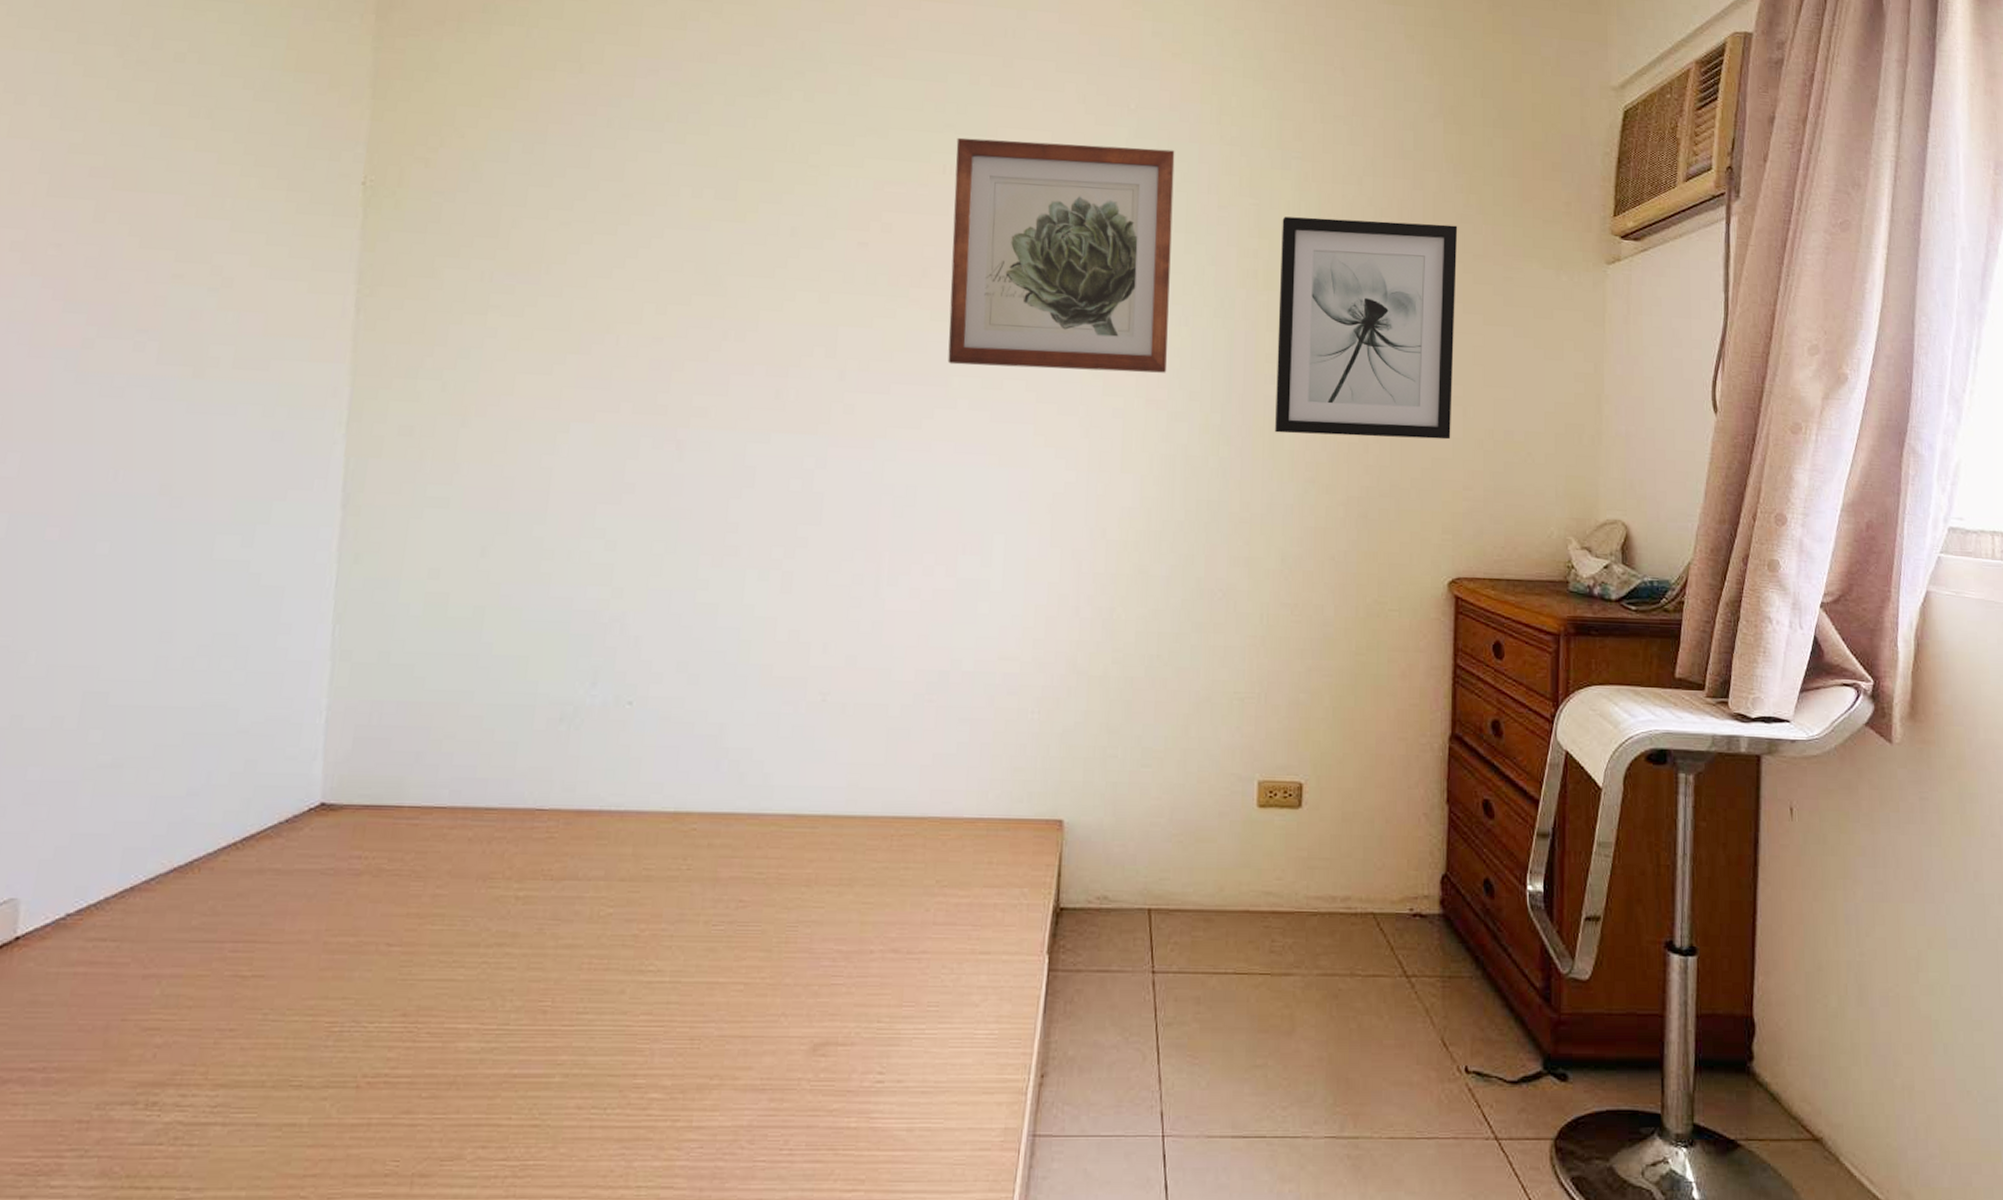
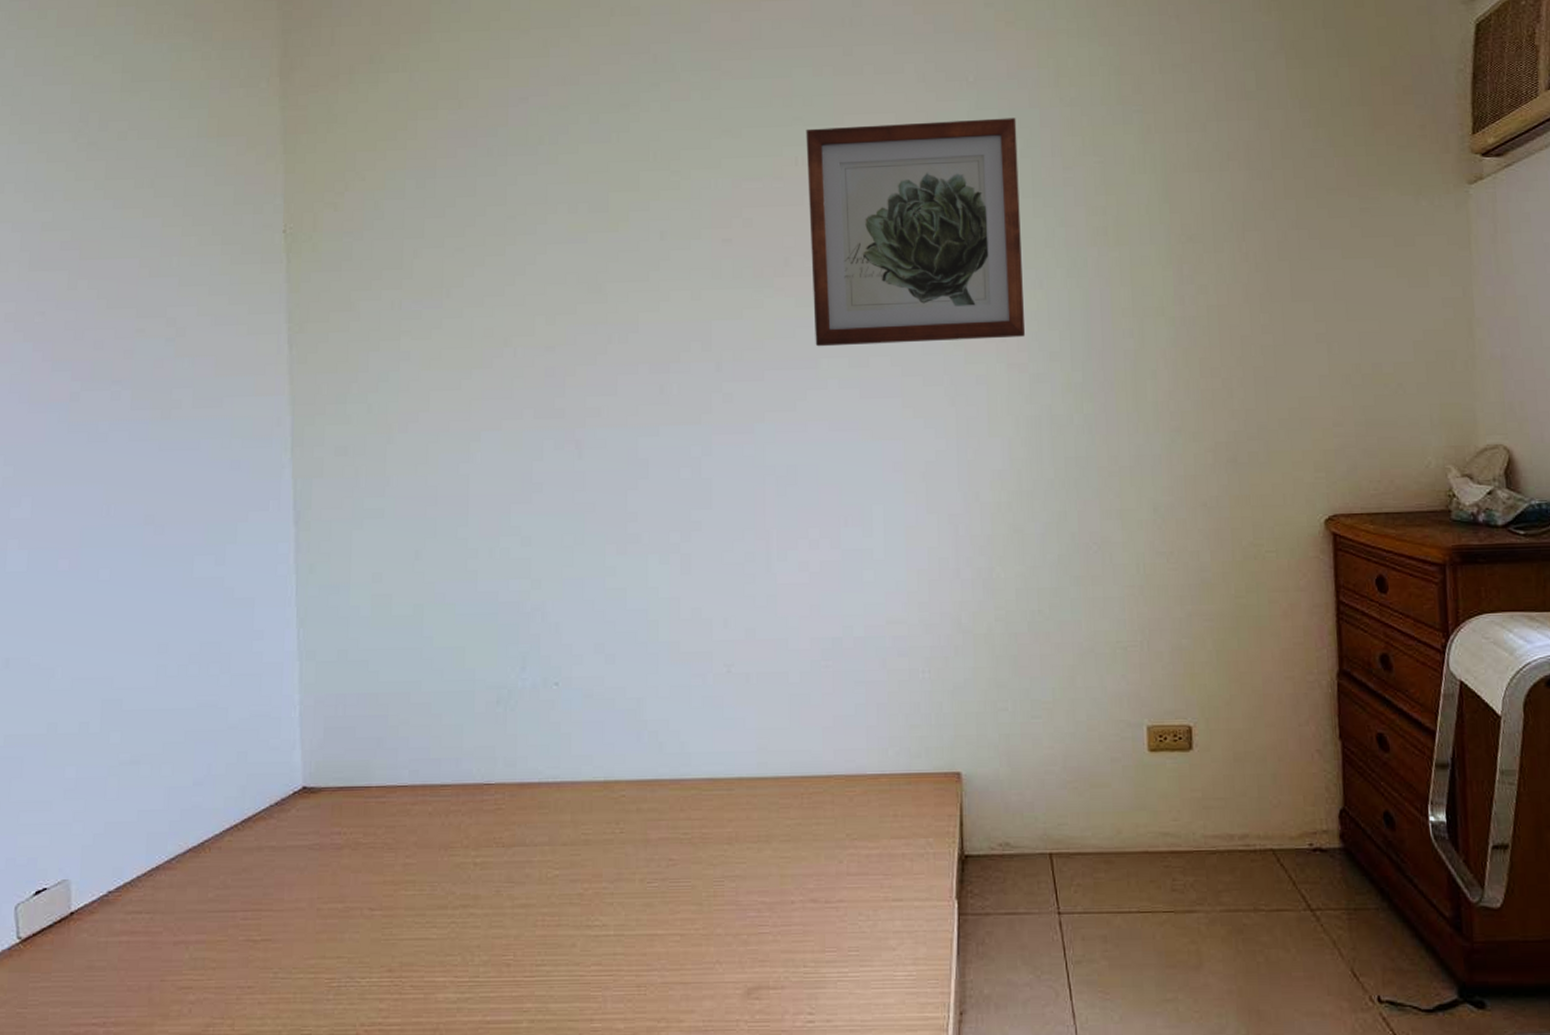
wall art: present [1275,216,1458,440] -> none [1128,161,1317,386]

